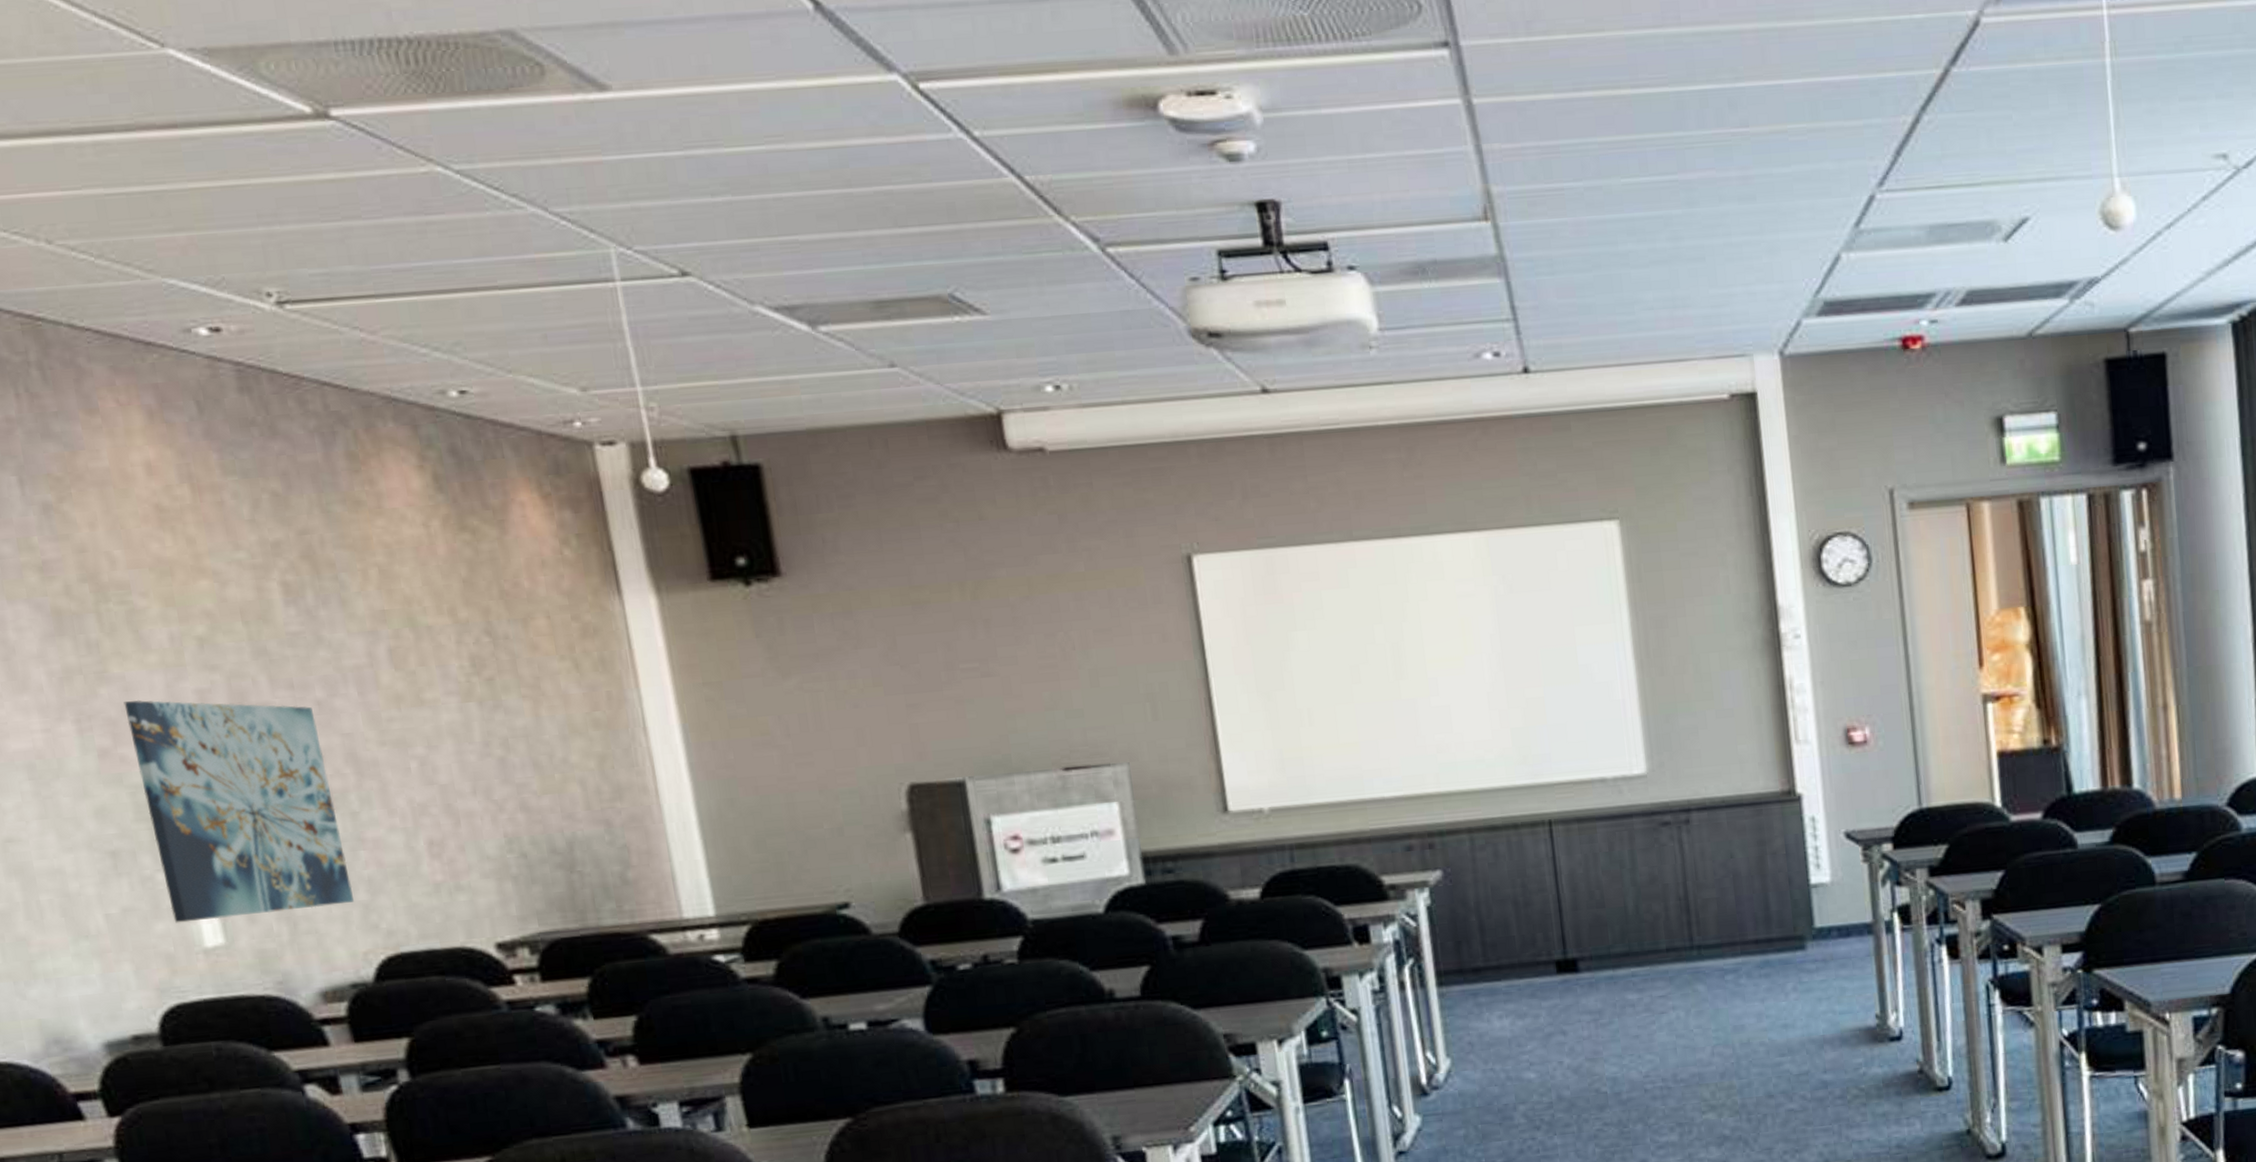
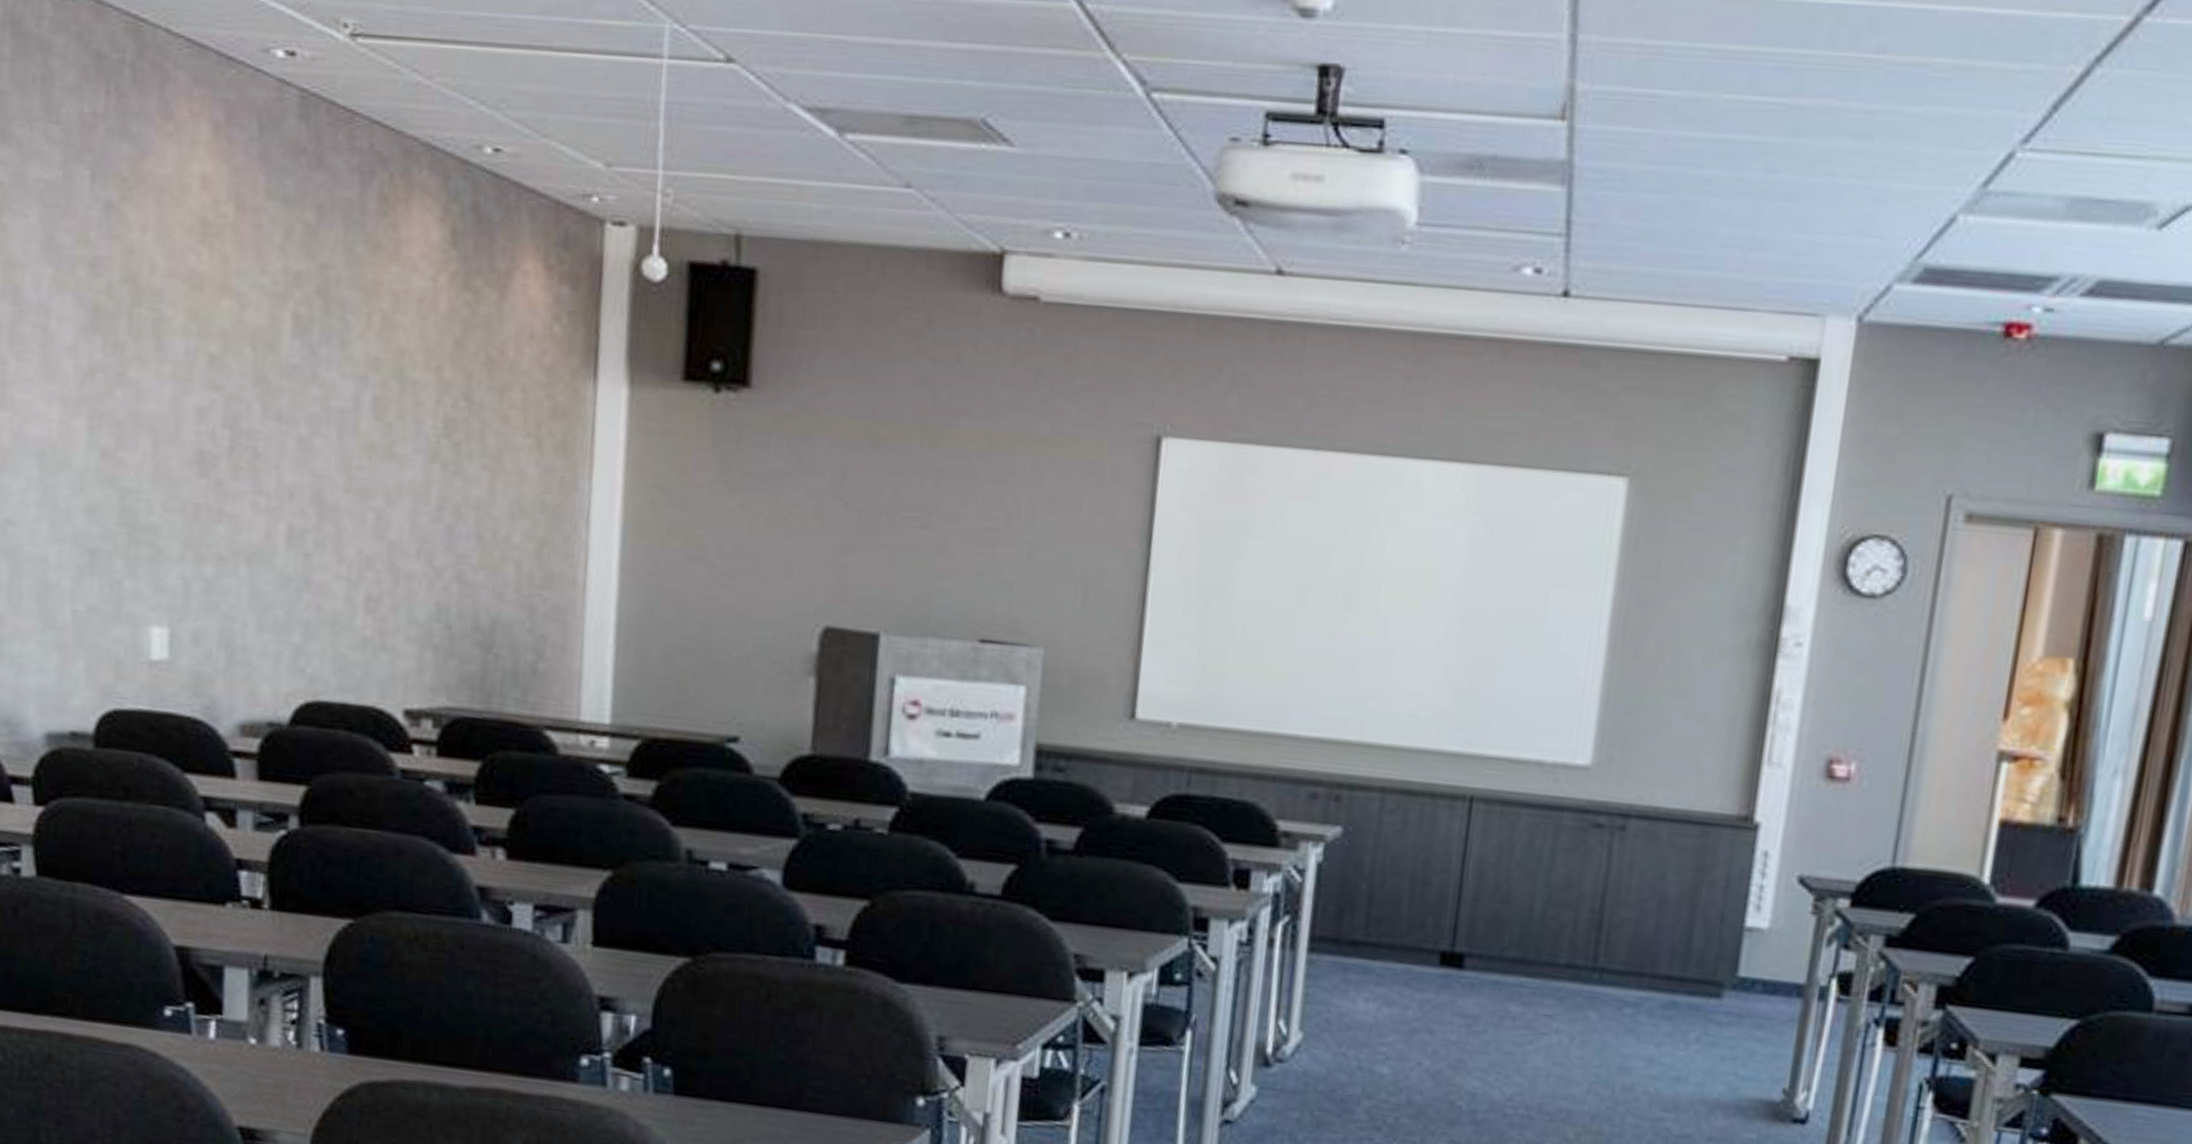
wall art: present [123,699,355,923] -> none [129,406,294,642]

